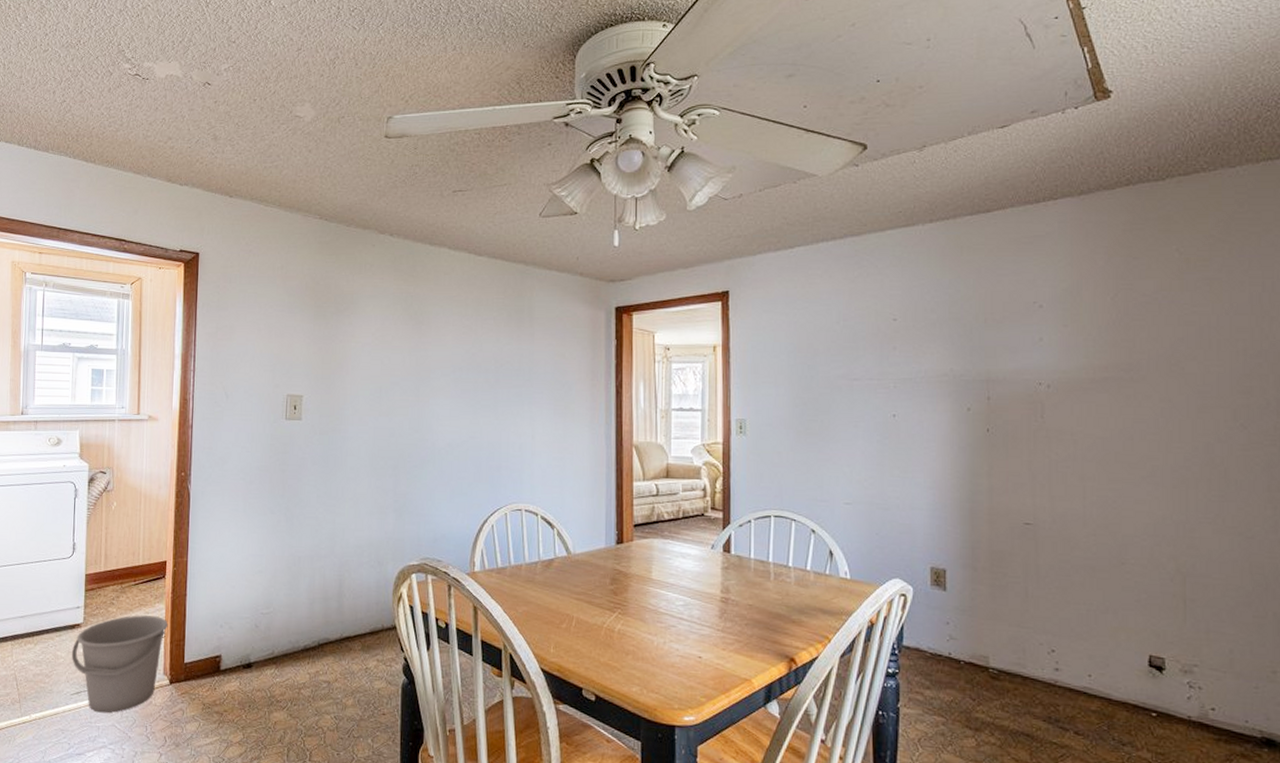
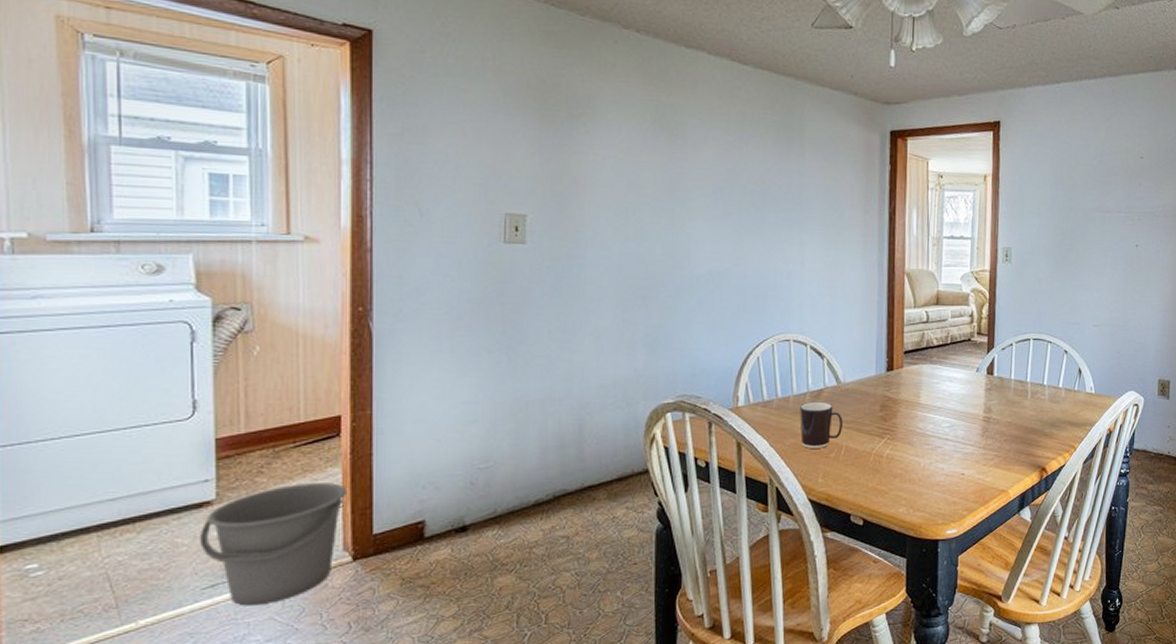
mug: none [531,570,574,618] -> present [799,401,844,448]

